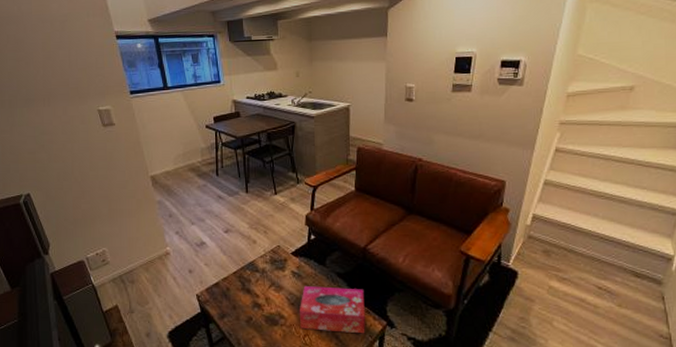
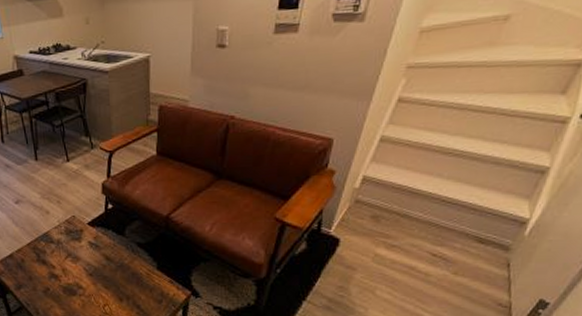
tissue box: present [299,286,365,334] -> none [97,257,168,303]

